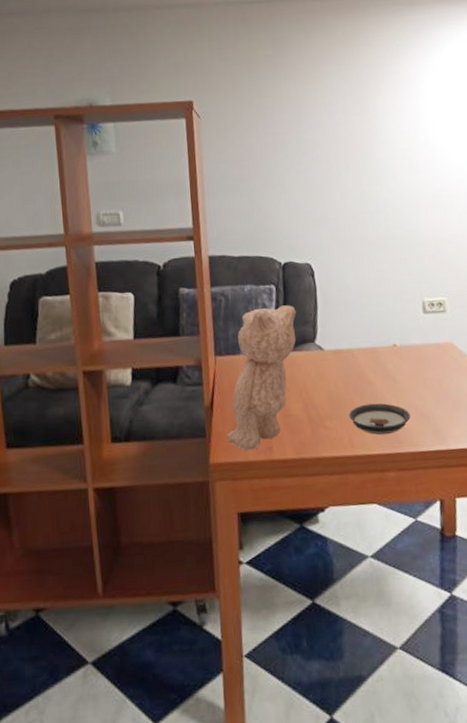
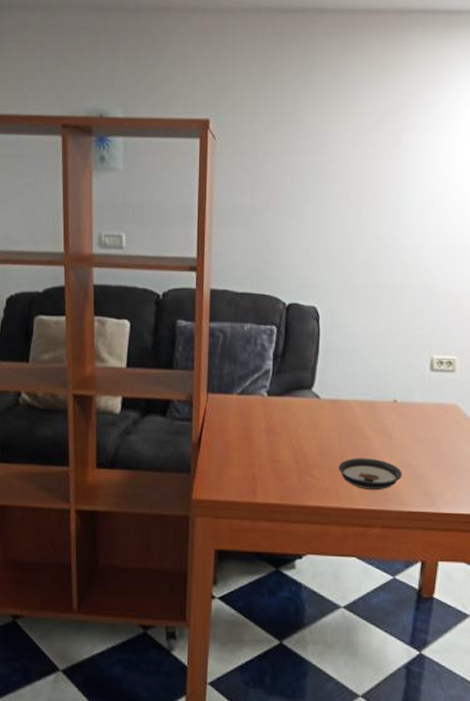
teddy bear: present [226,305,297,451] -> none [211,348,296,491]

